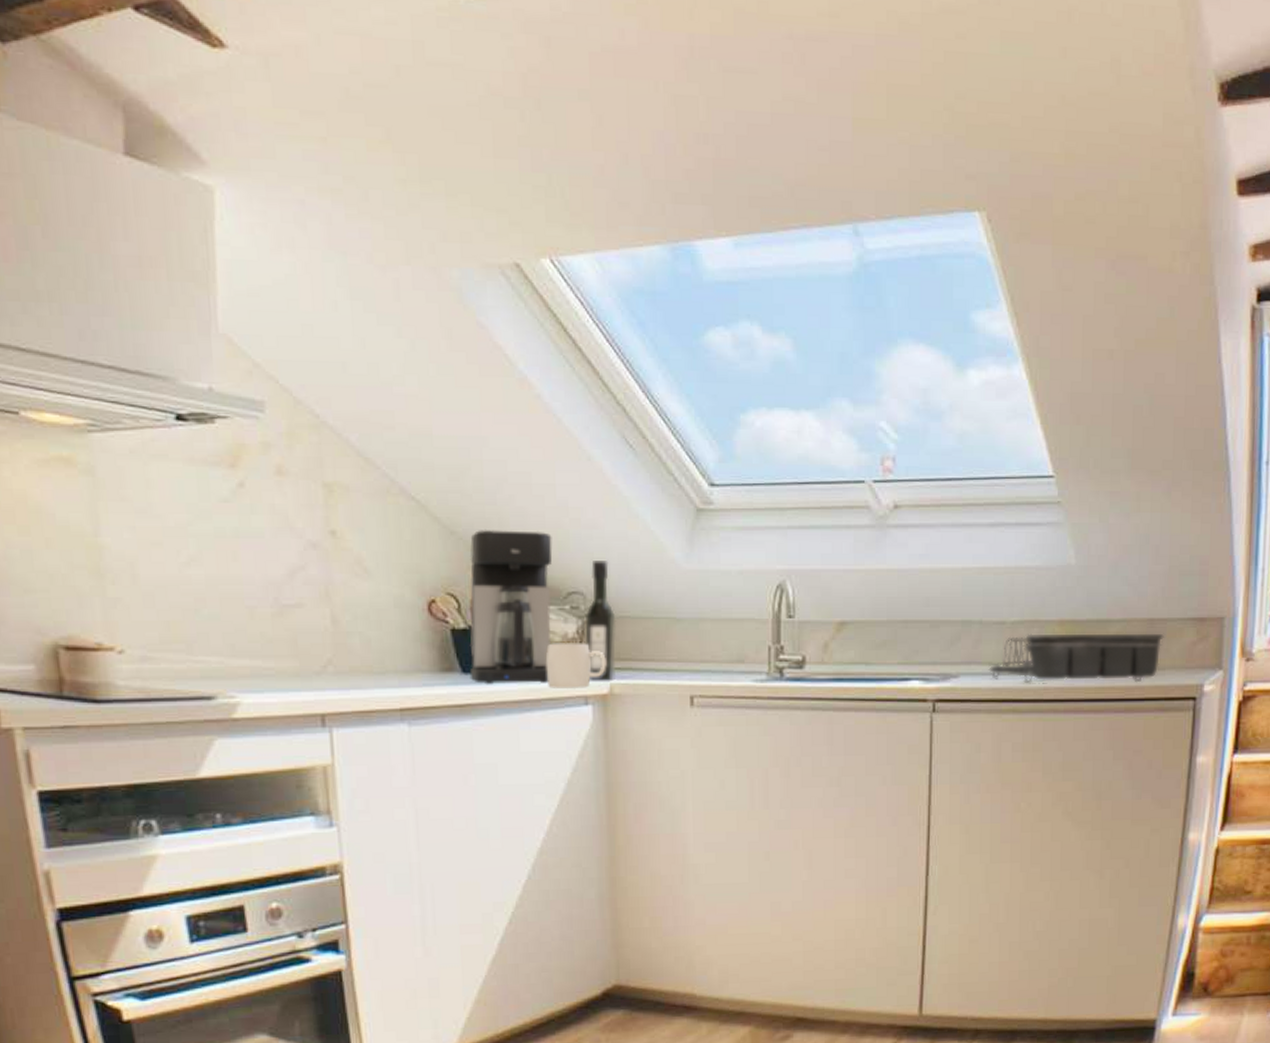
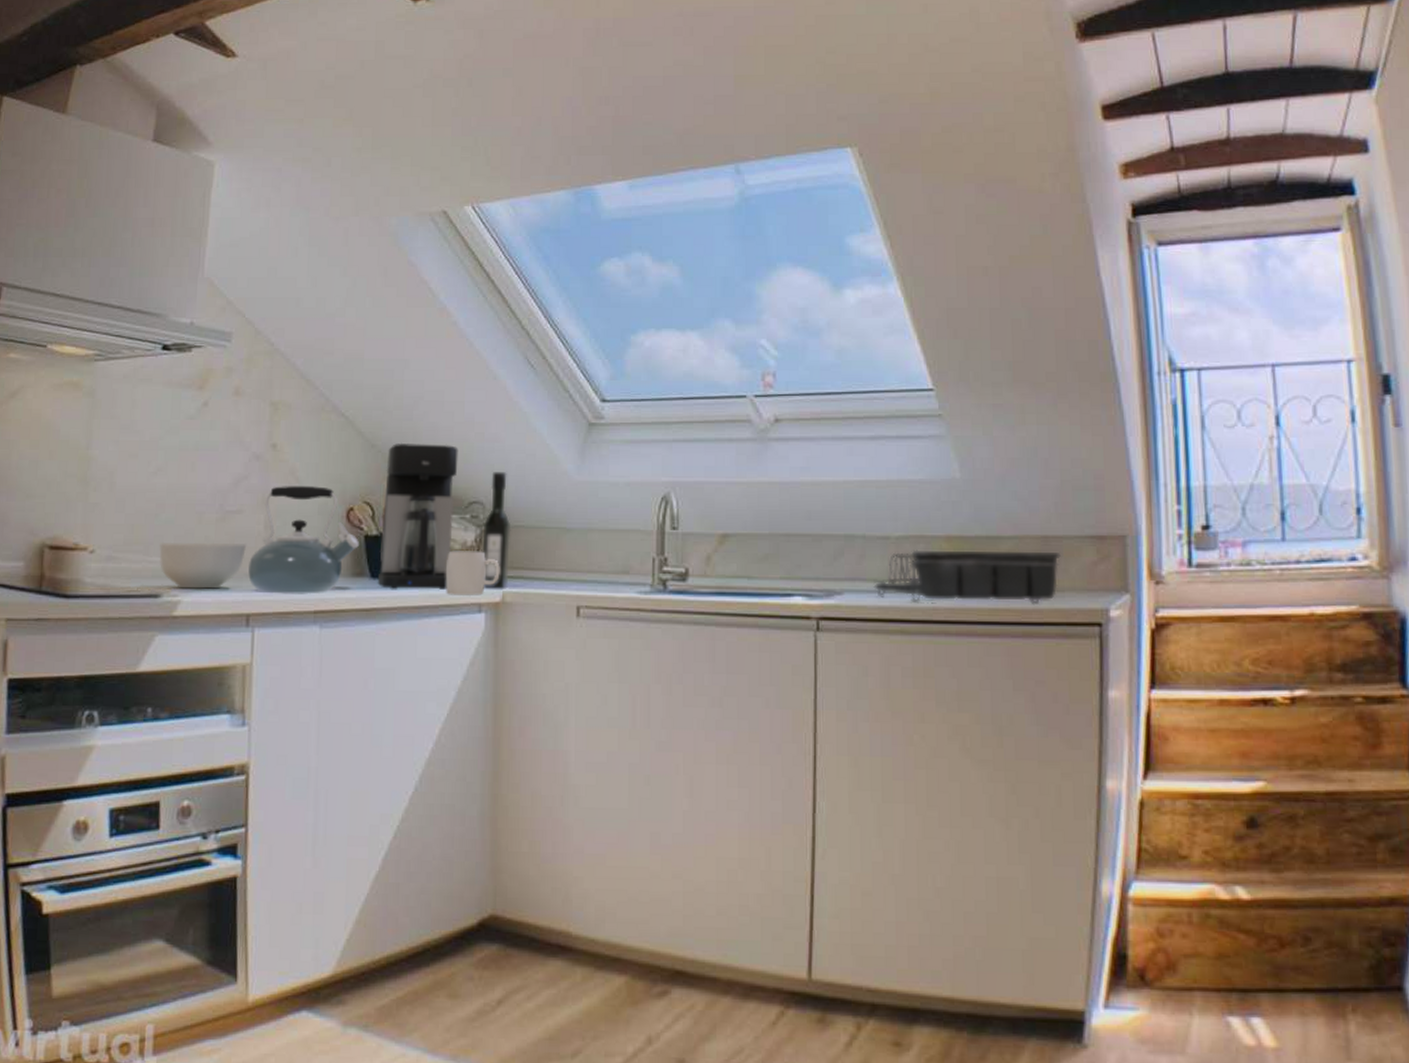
bowl: none [204,639,313,689] -> present [158,541,247,589]
kettle: none [317,577,447,692] -> present [248,486,360,594]

